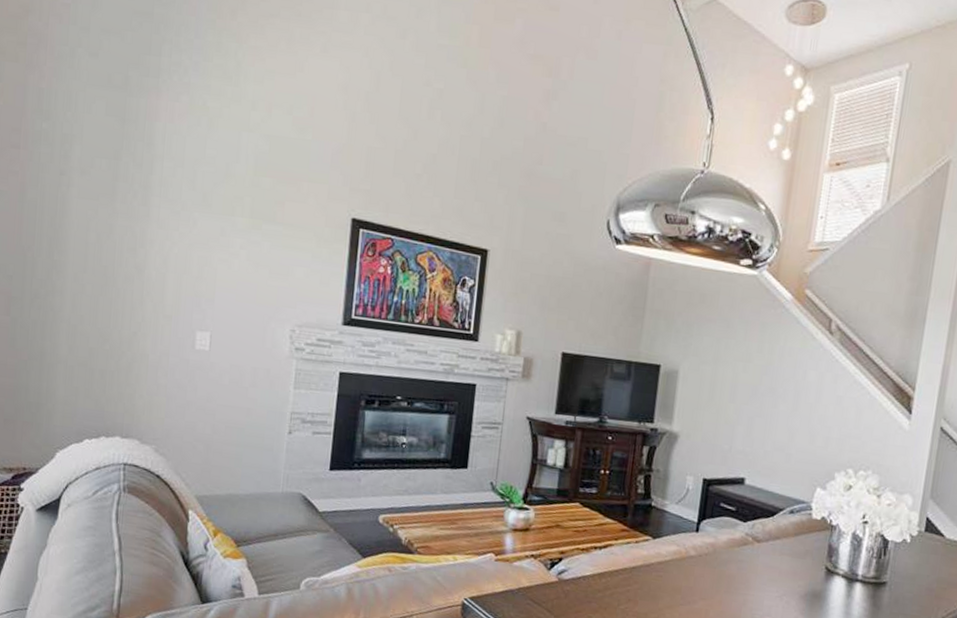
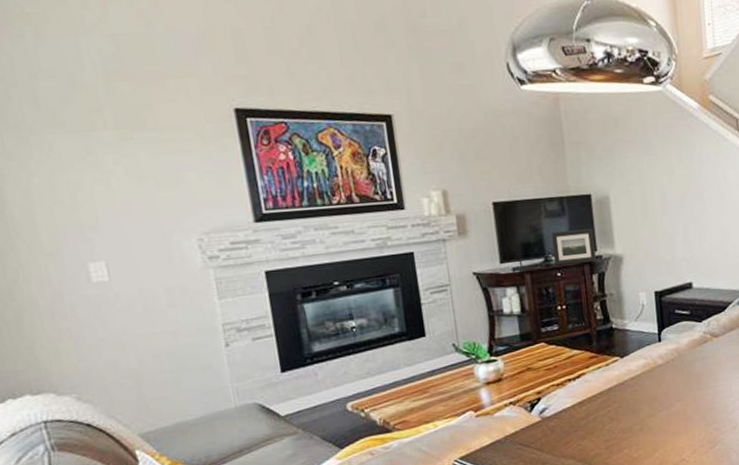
picture frame: none [607,394,655,433] -> present [551,229,596,266]

